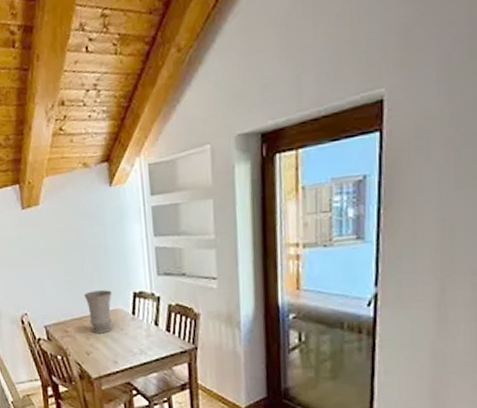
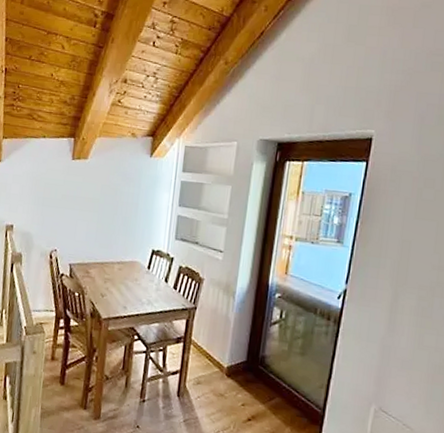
vase: present [84,290,112,334] -> none [109,241,135,281]

